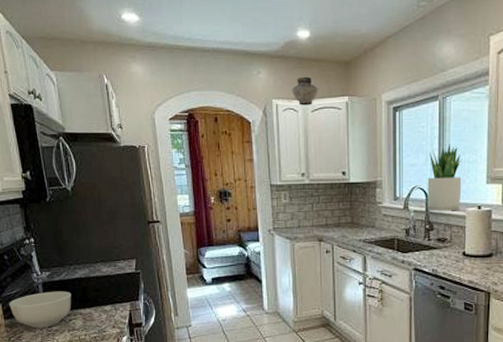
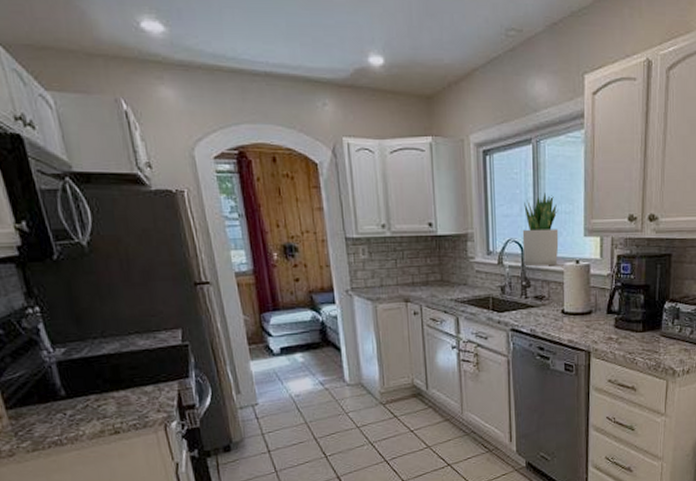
bowl: present [9,291,72,328] -> none [11,371,100,419]
ceramic pot: present [292,76,318,106] -> none [365,111,397,146]

